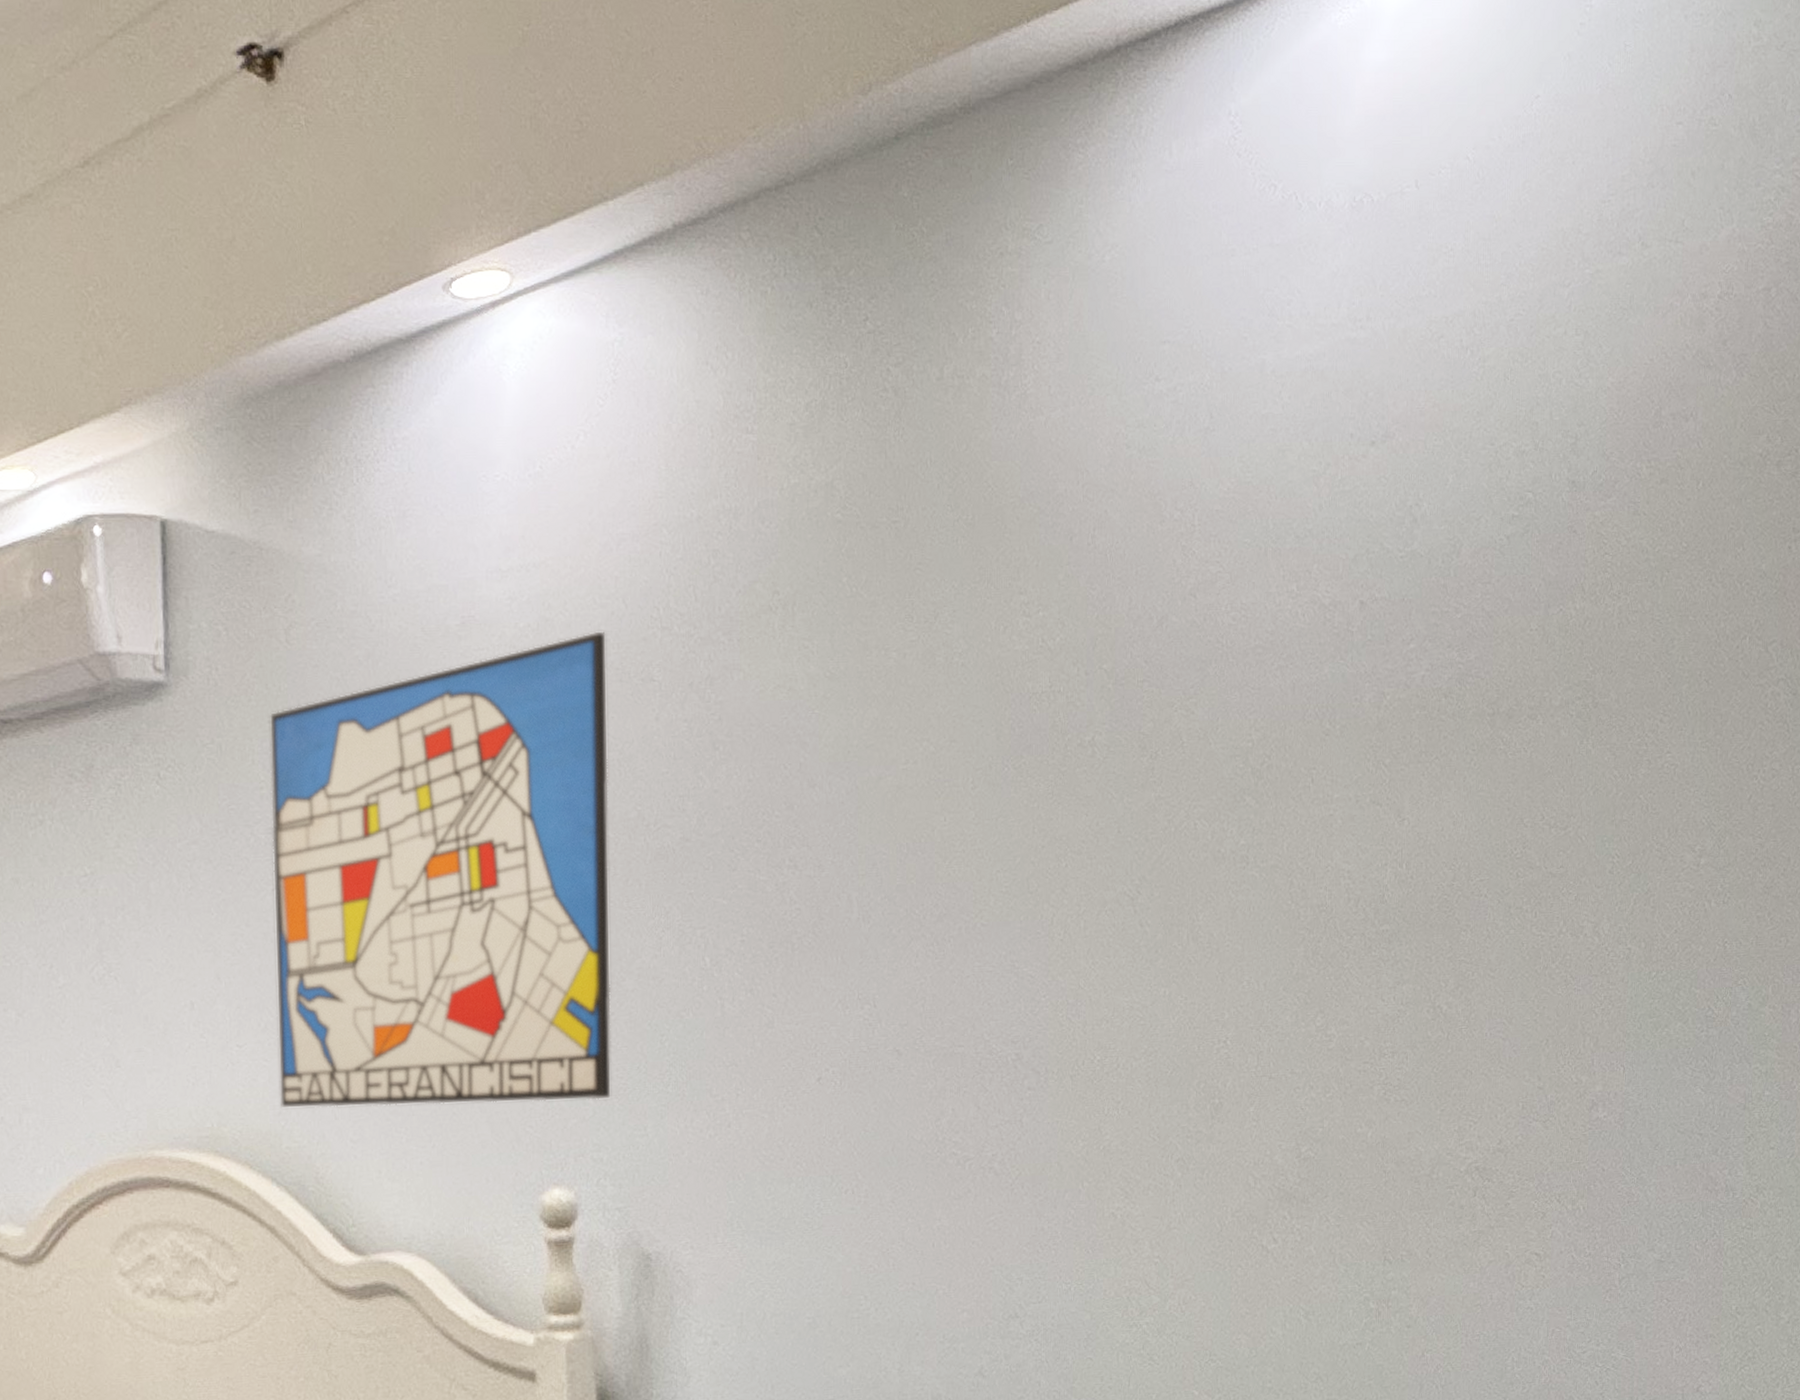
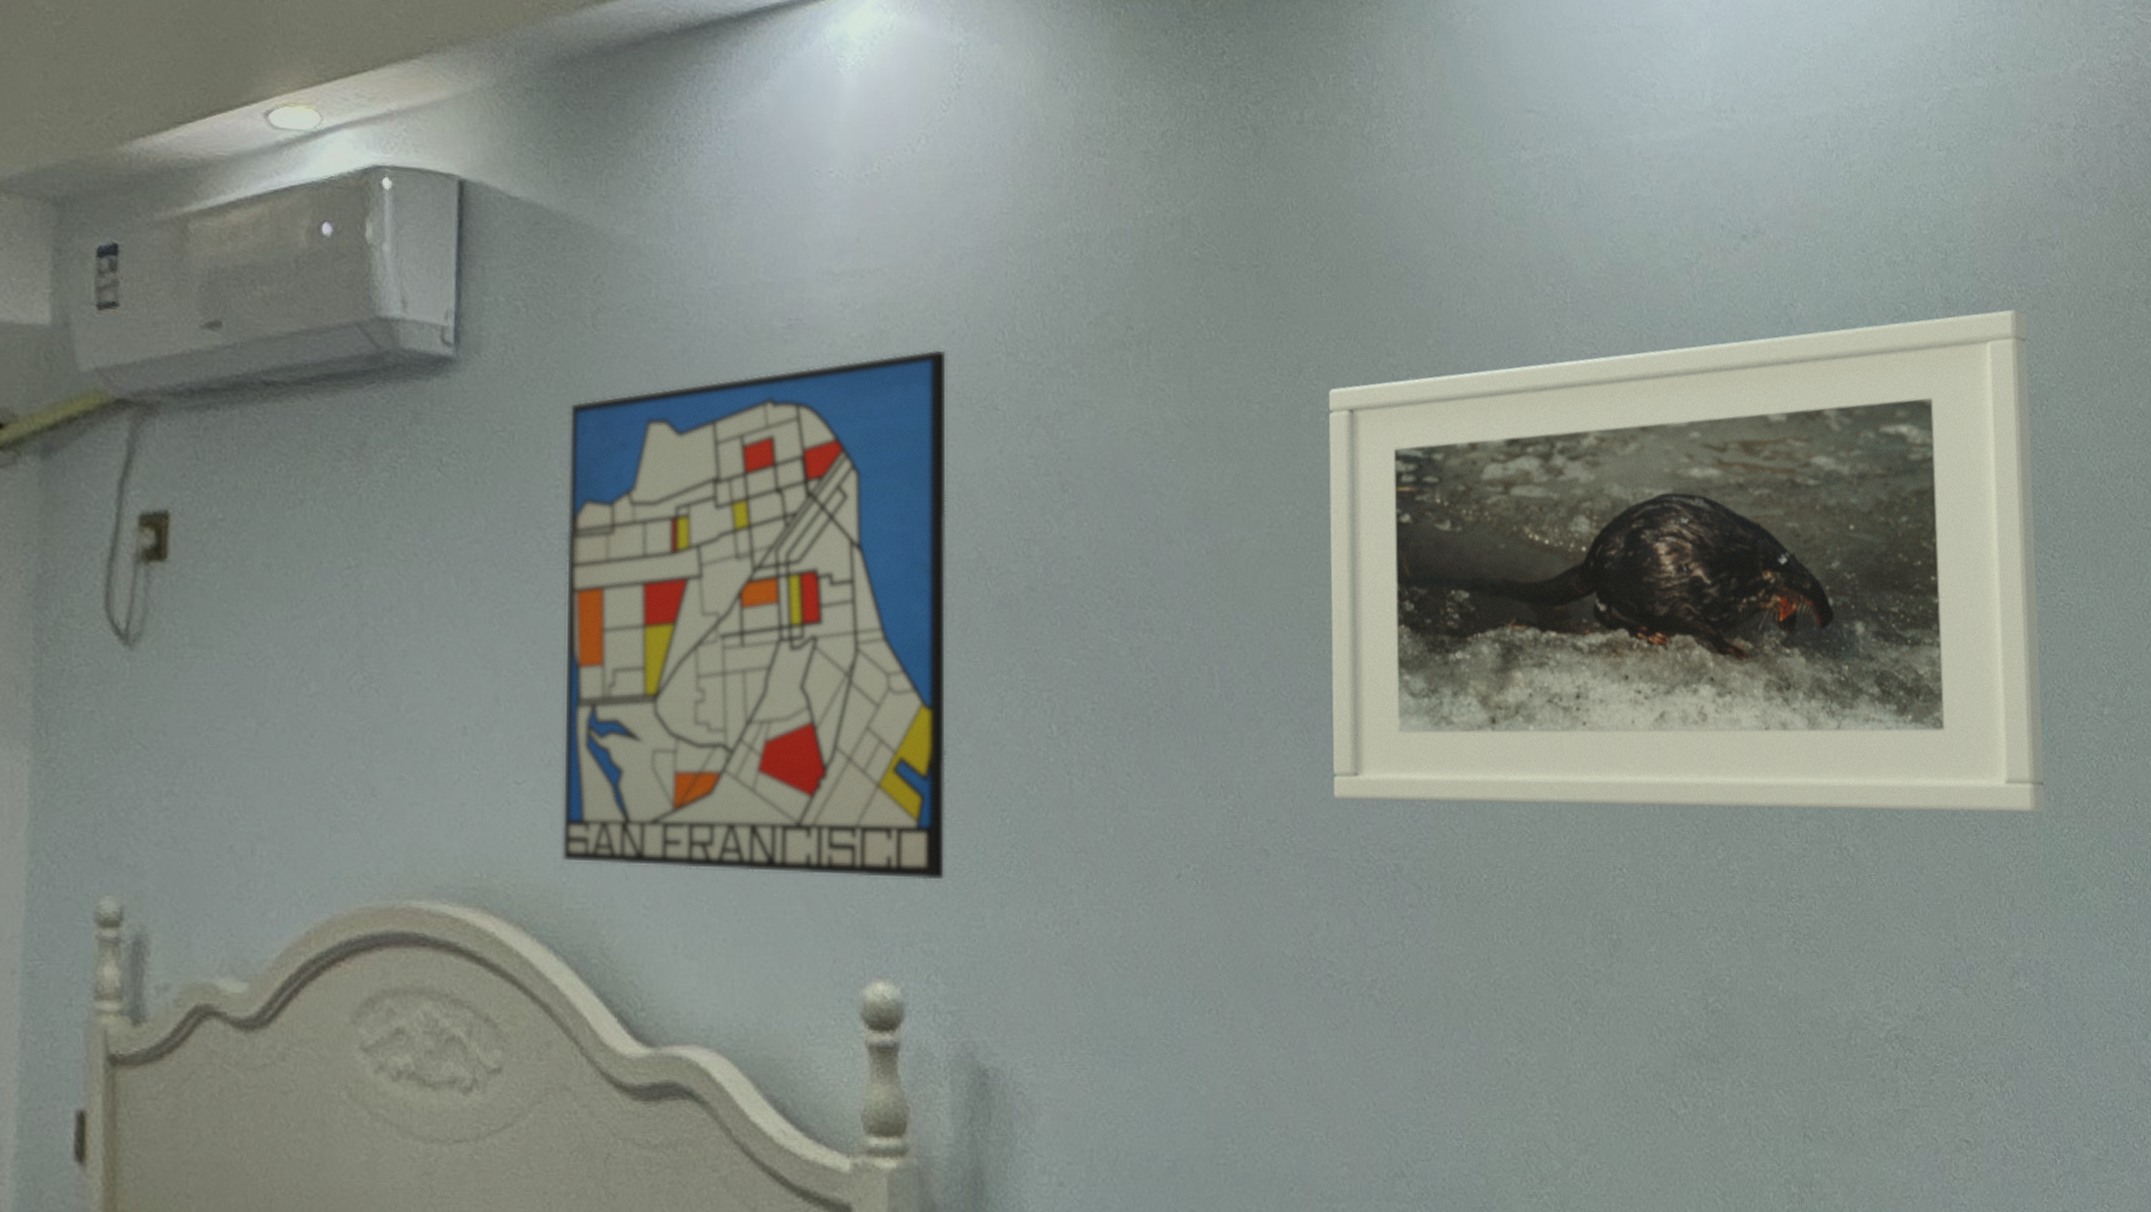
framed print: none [960,486,1653,1001] -> present [1328,310,2046,813]

